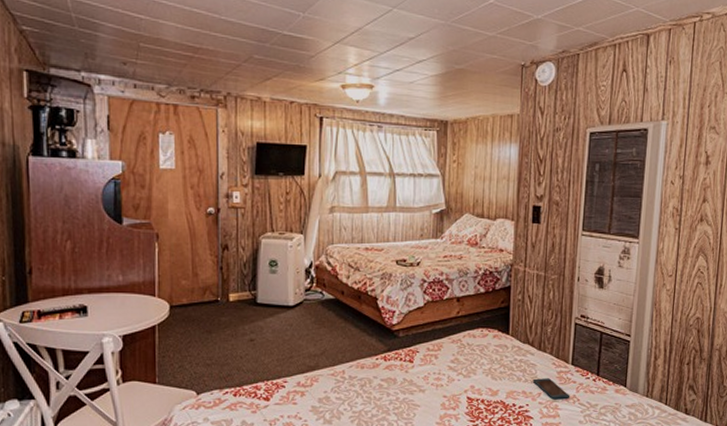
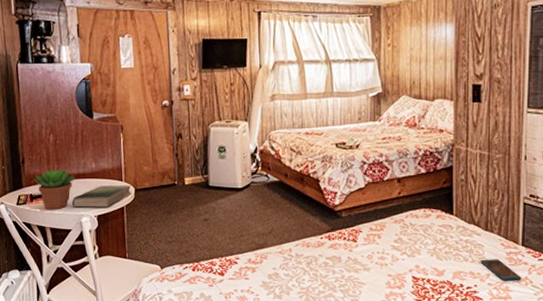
succulent plant: none [41,281,97,329] -> present [32,169,75,210]
book: none [92,301,166,326] -> present [72,185,132,208]

